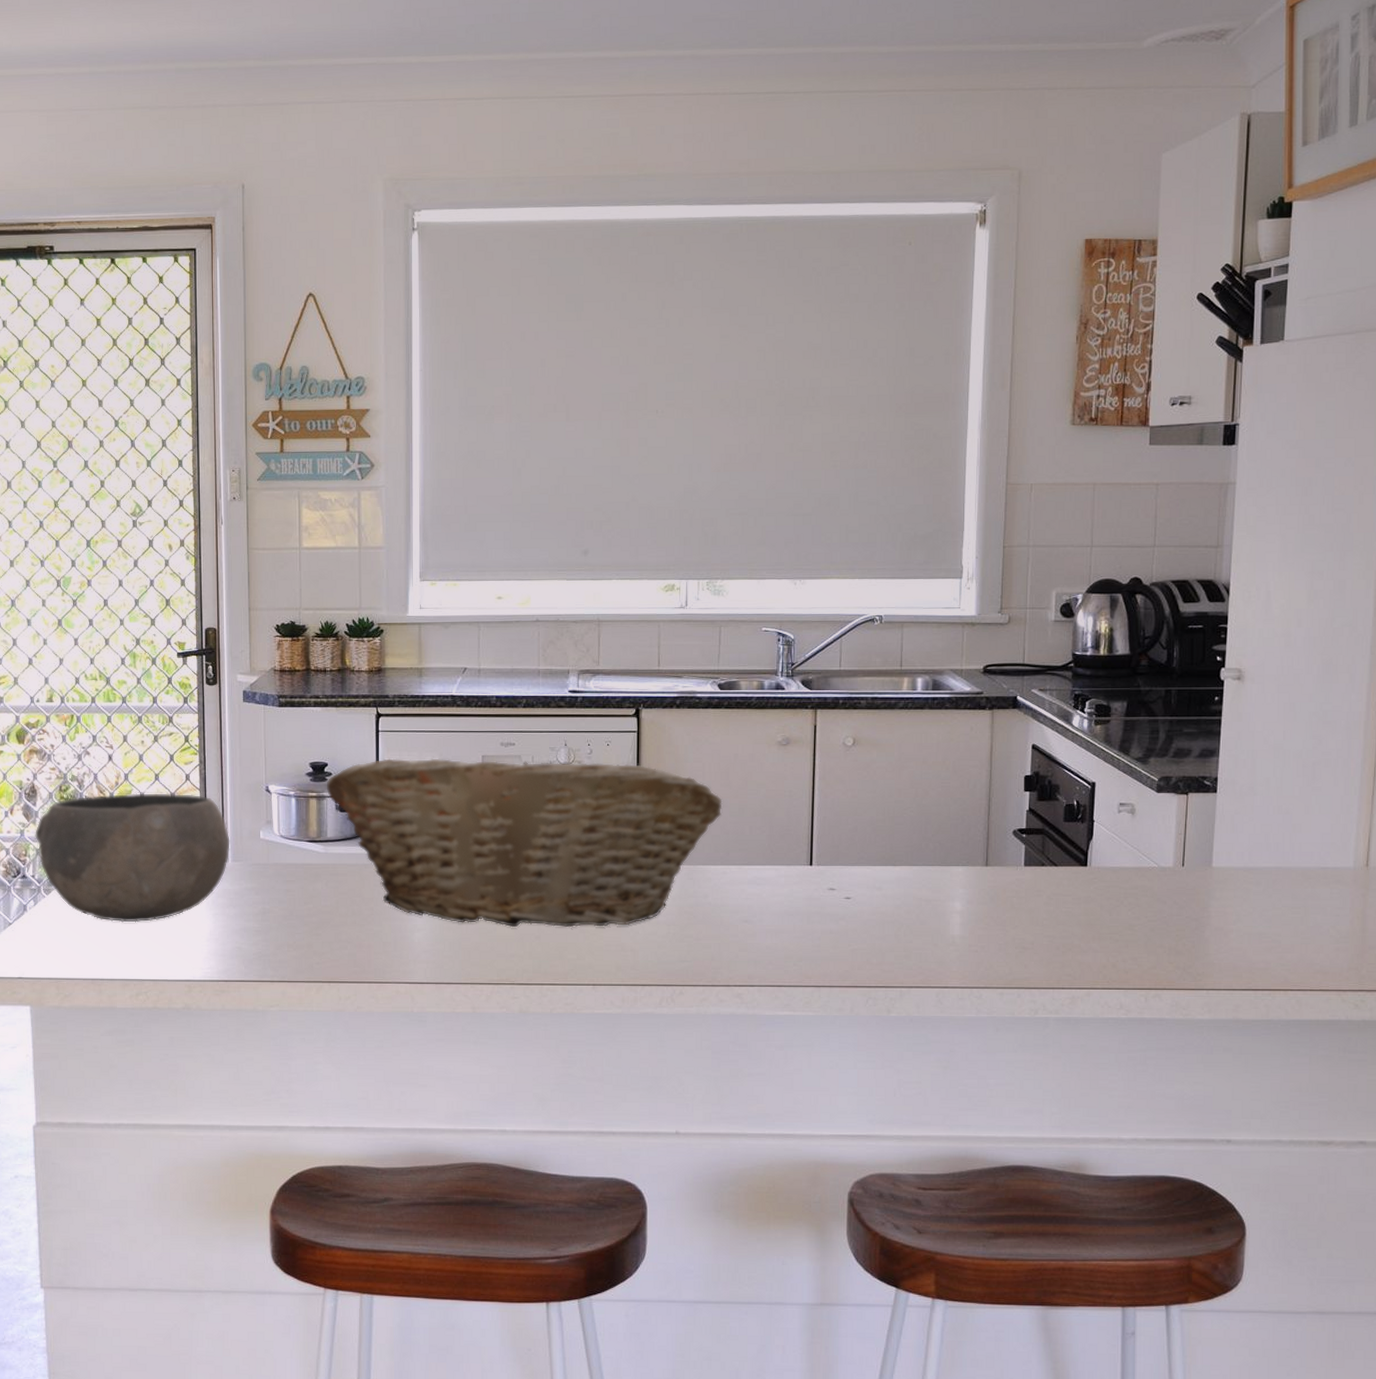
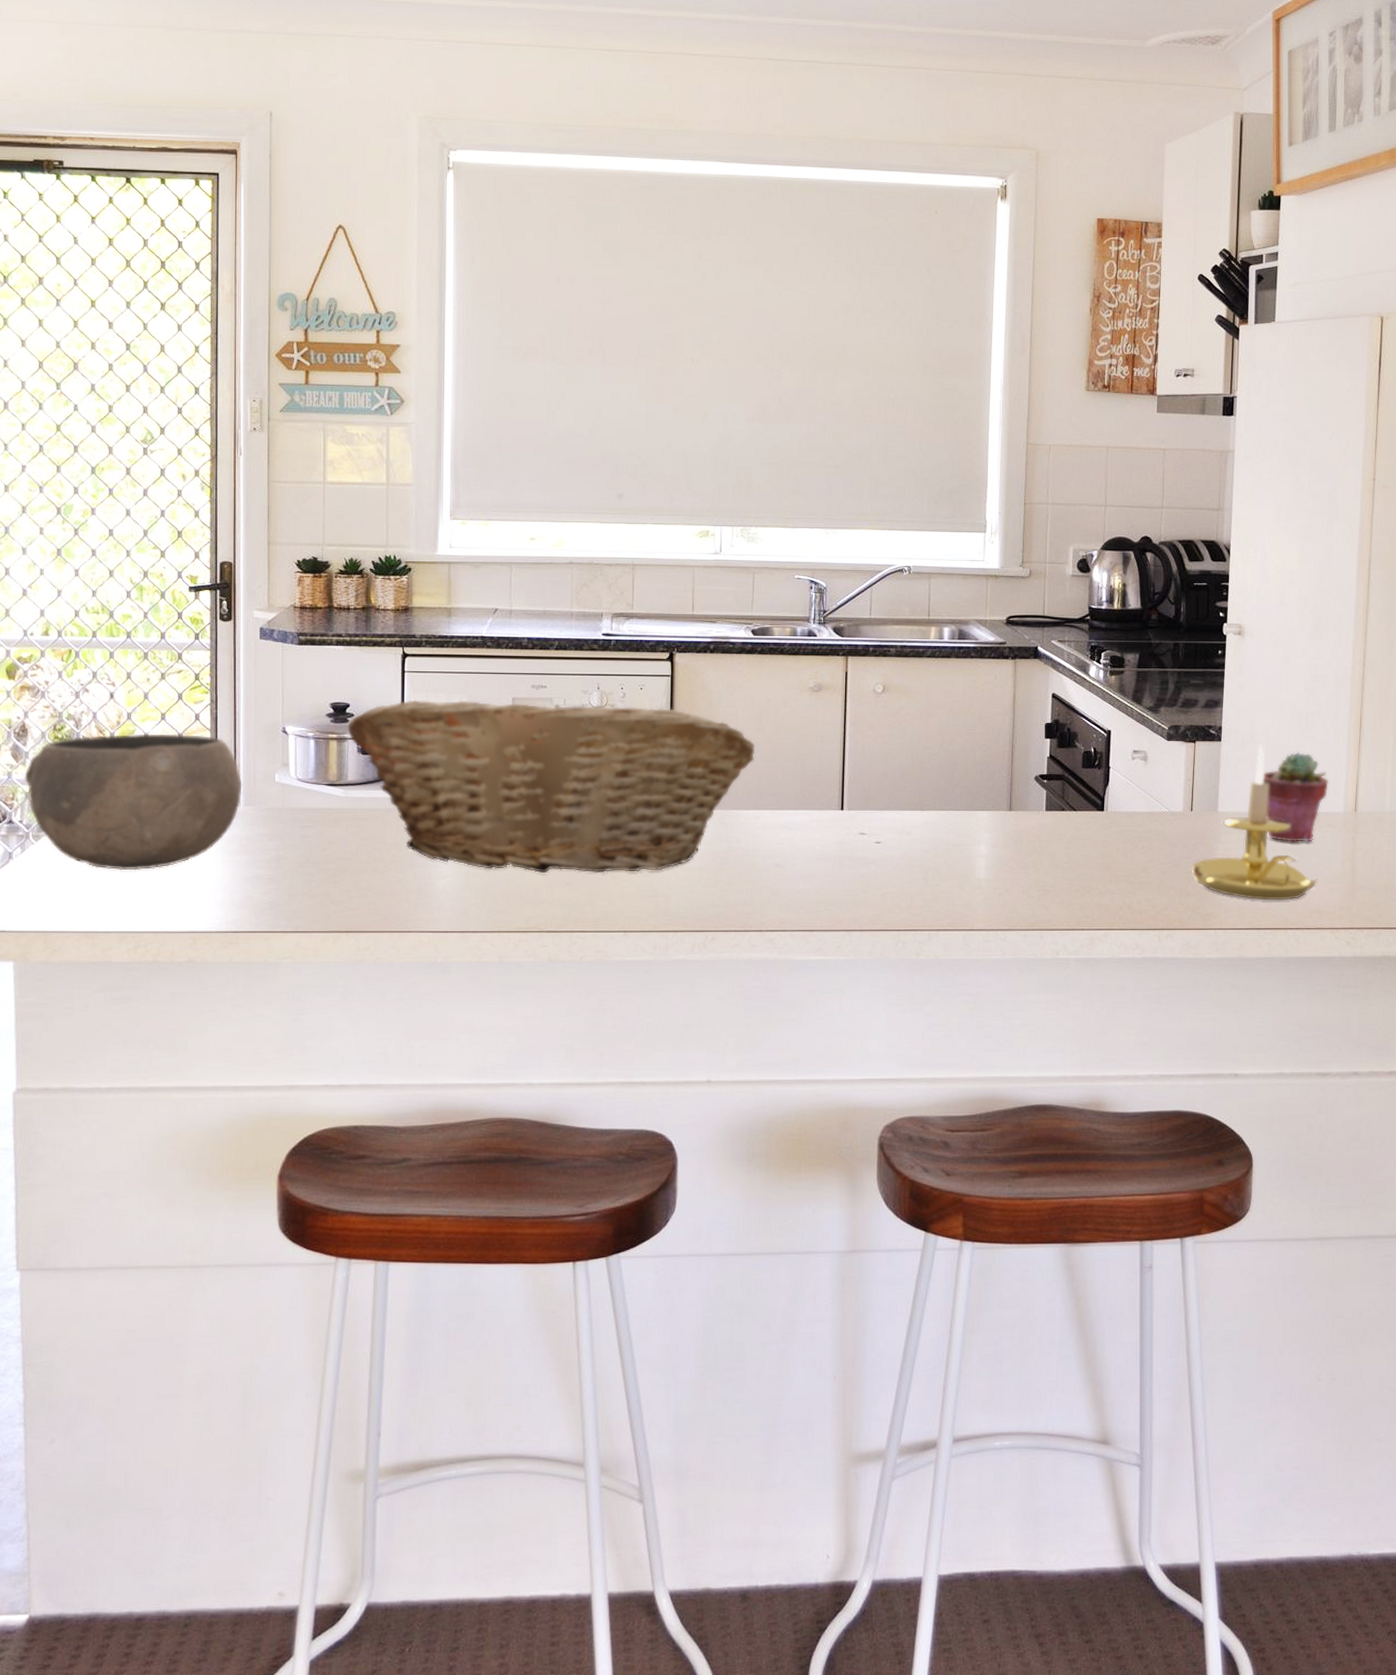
candle holder: none [1182,796,1324,961] -> present [1191,744,1318,901]
potted succulent: none [1262,803,1338,899] -> present [1262,751,1329,842]

